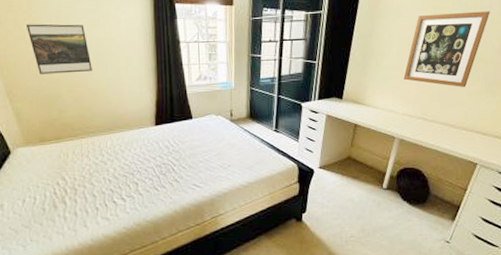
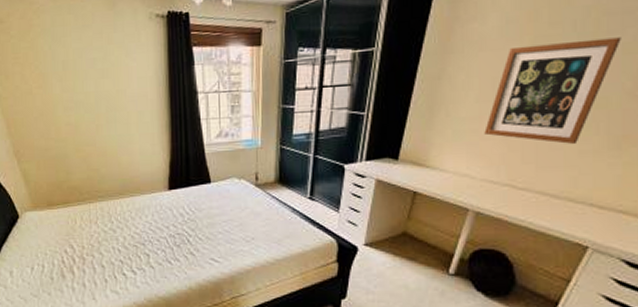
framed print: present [25,24,92,74] -> none [32,75,101,132]

